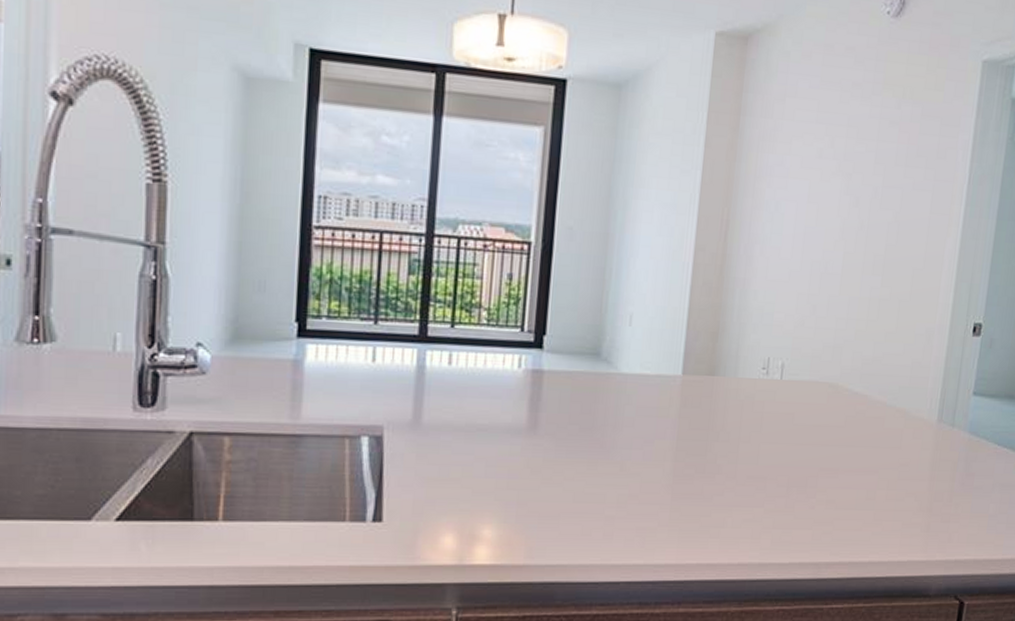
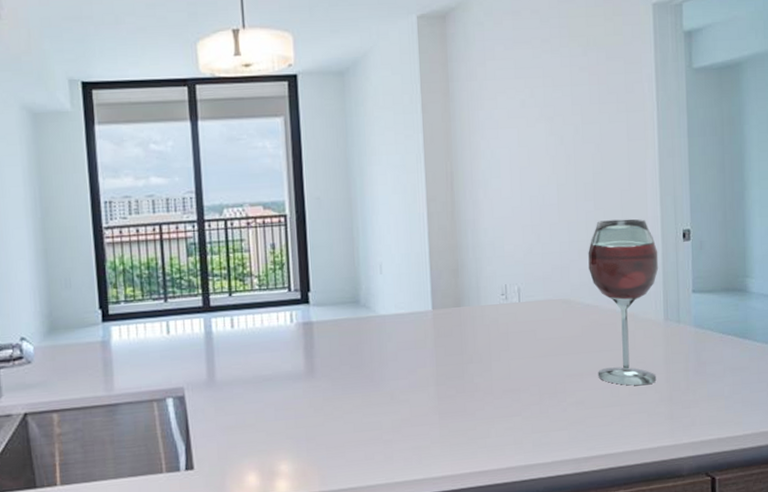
wineglass: none [855,300,943,491] -> present [588,219,659,386]

